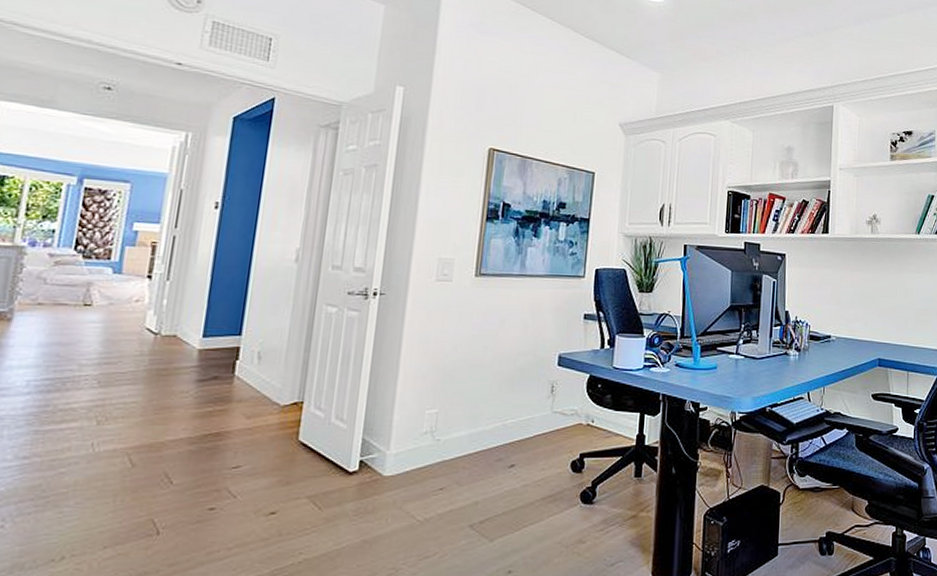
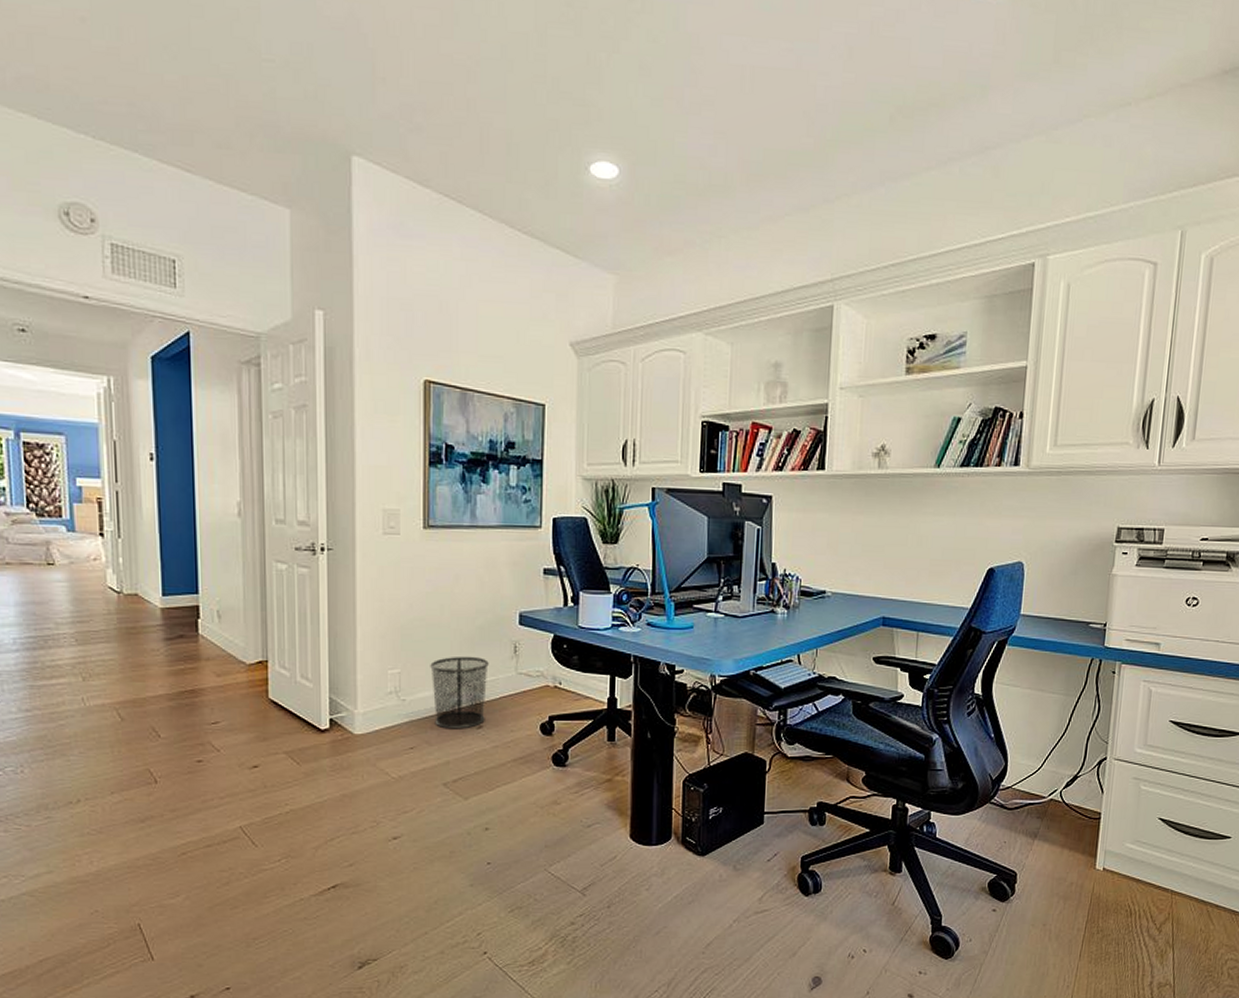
waste bin: none [467,395,526,469] -> present [430,656,489,729]

